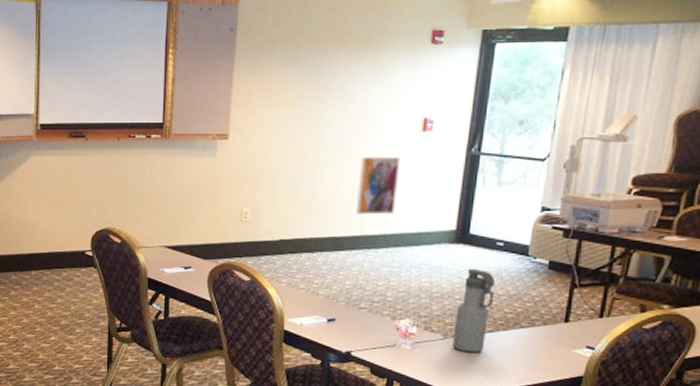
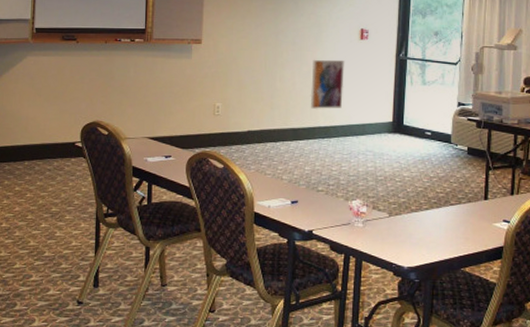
water bottle: present [452,268,495,353] -> none [396,154,426,229]

